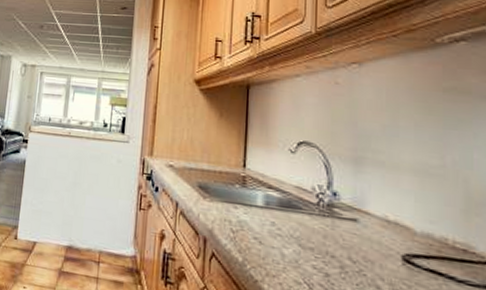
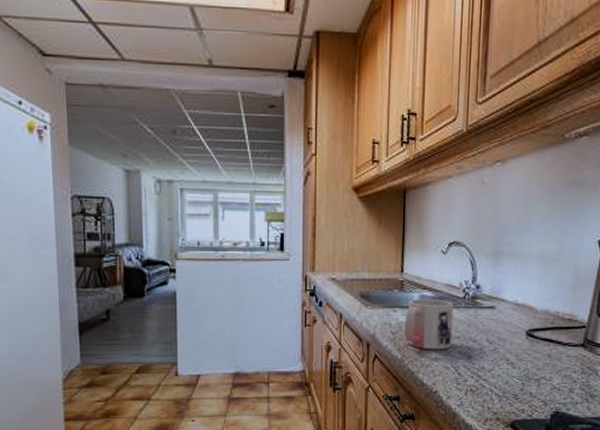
mug: none [246,197,305,261] -> present [404,298,454,350]

